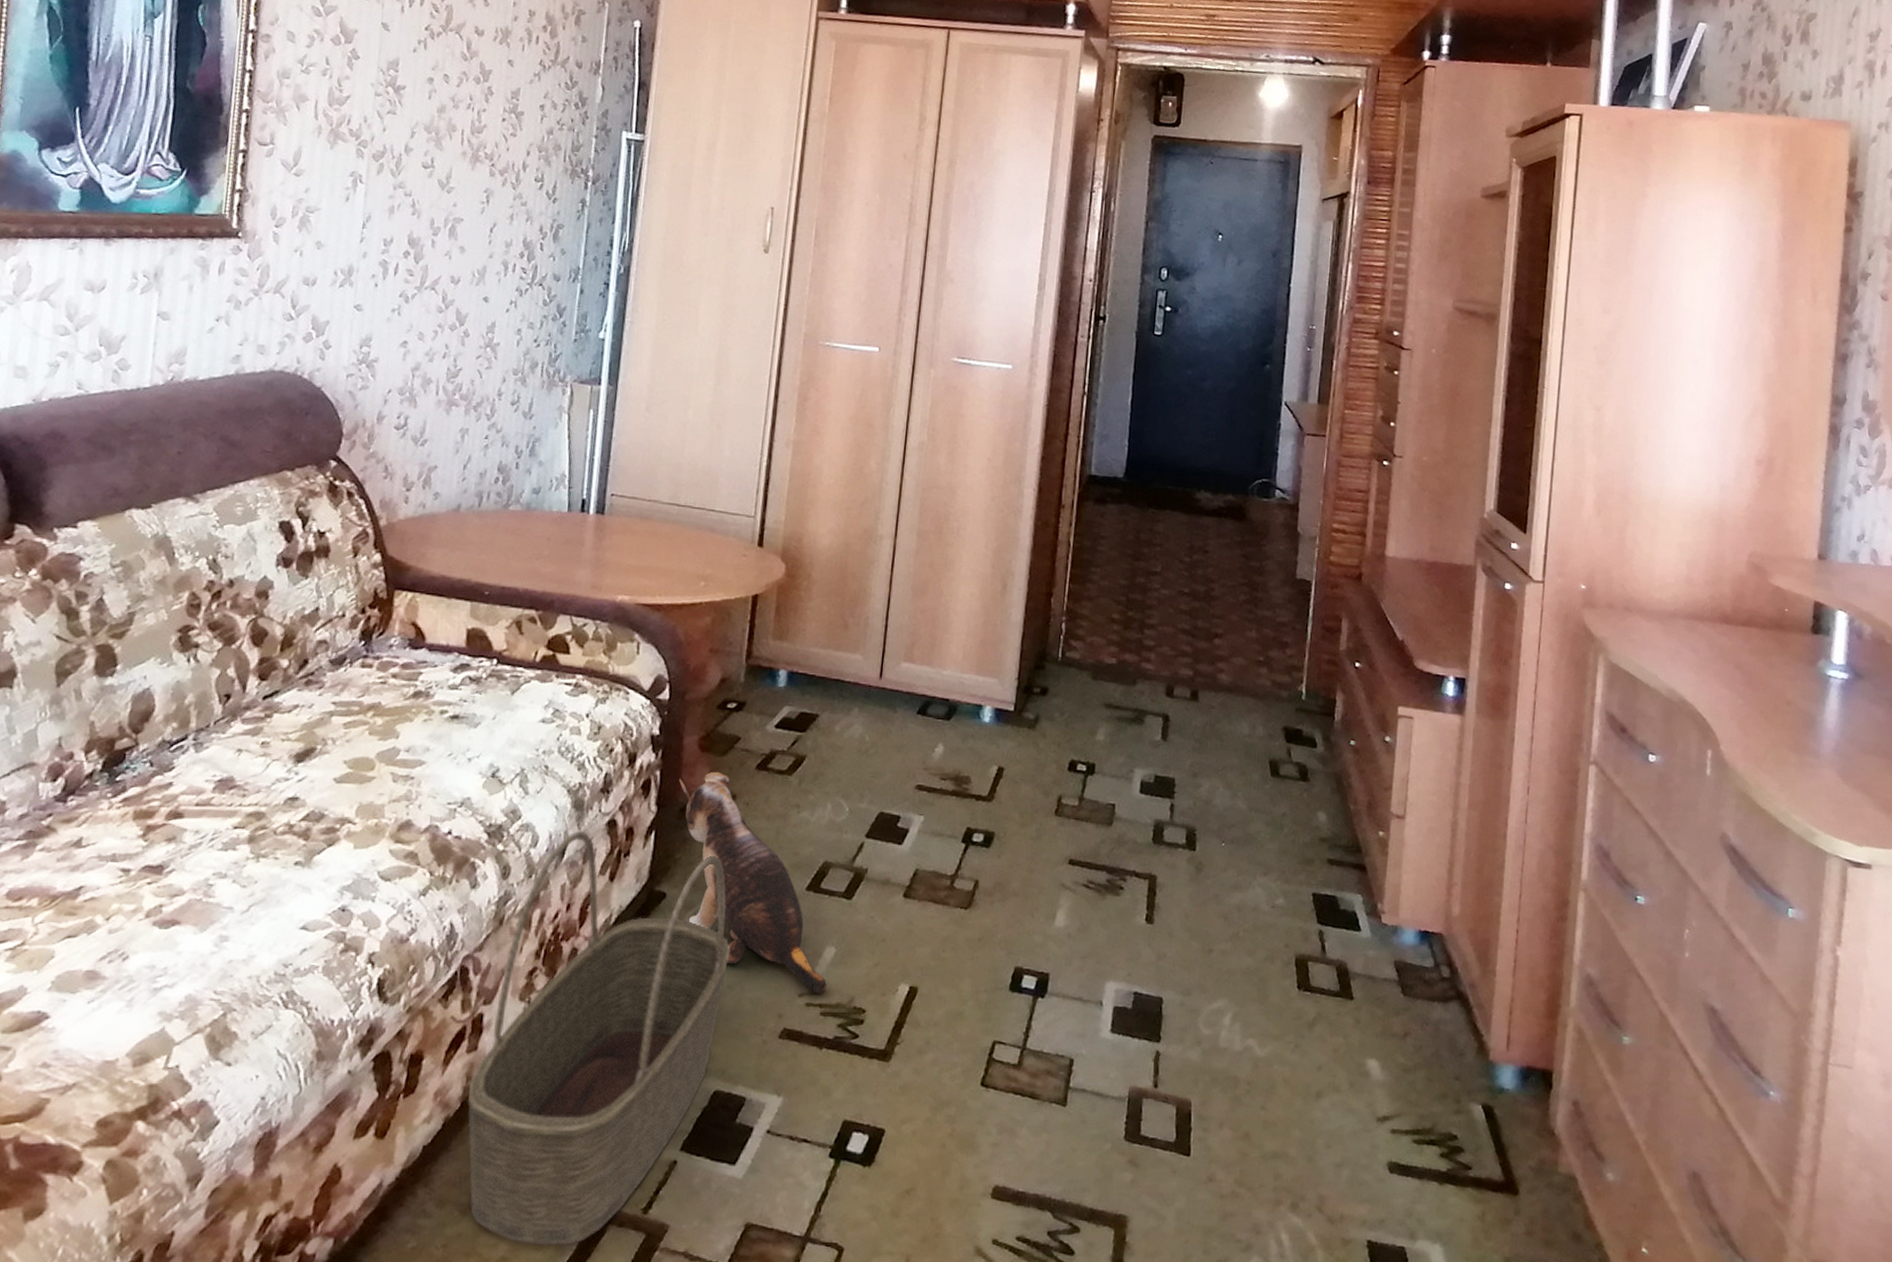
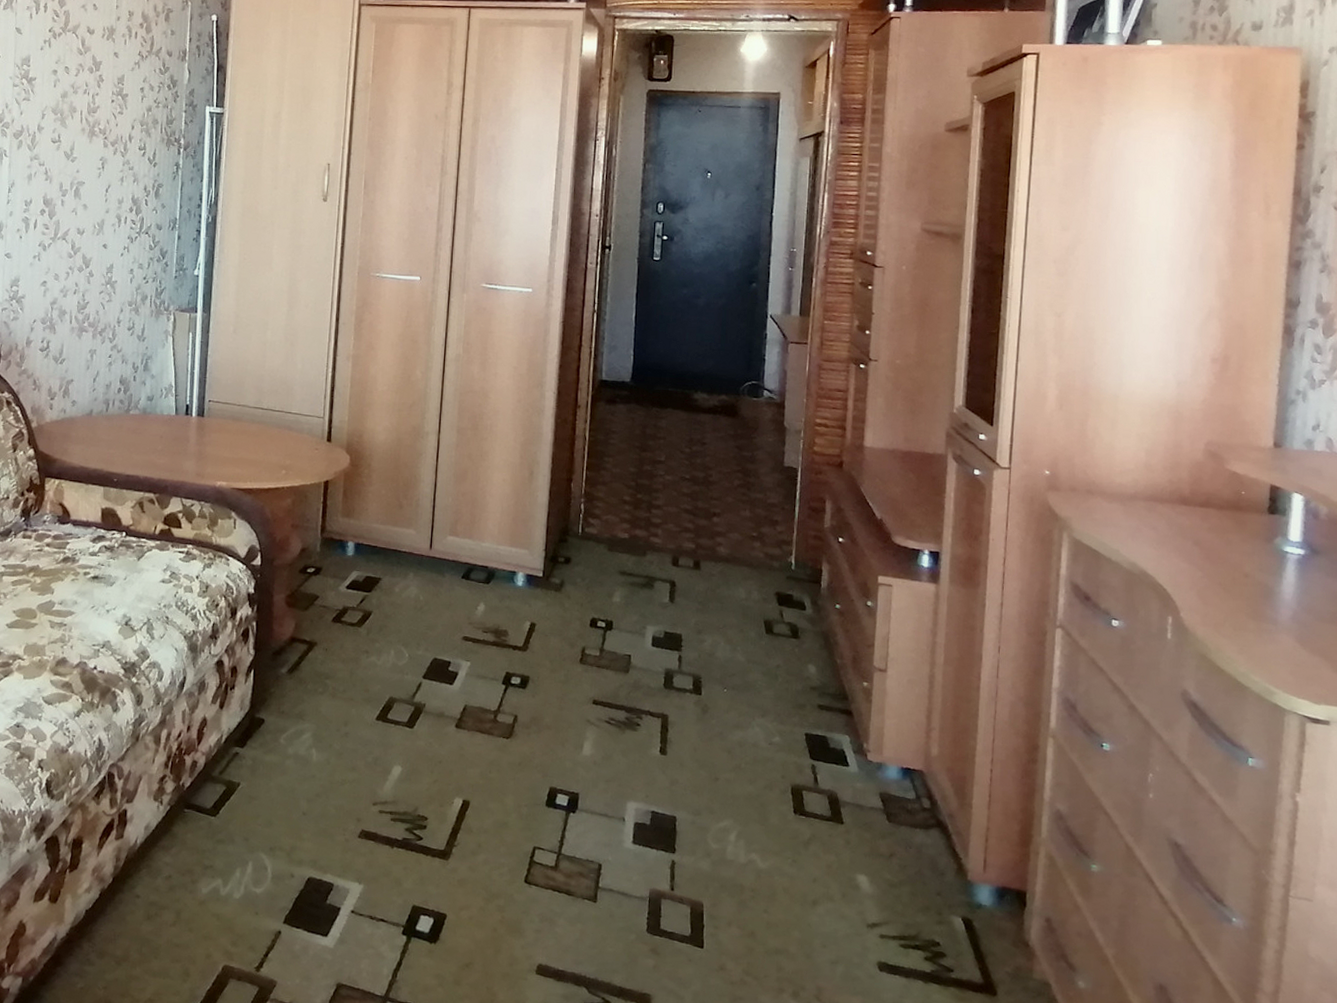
basket: present [467,831,730,1247] -> none [117,669,316,993]
plush toy: present [679,772,827,994] -> none [271,624,395,804]

